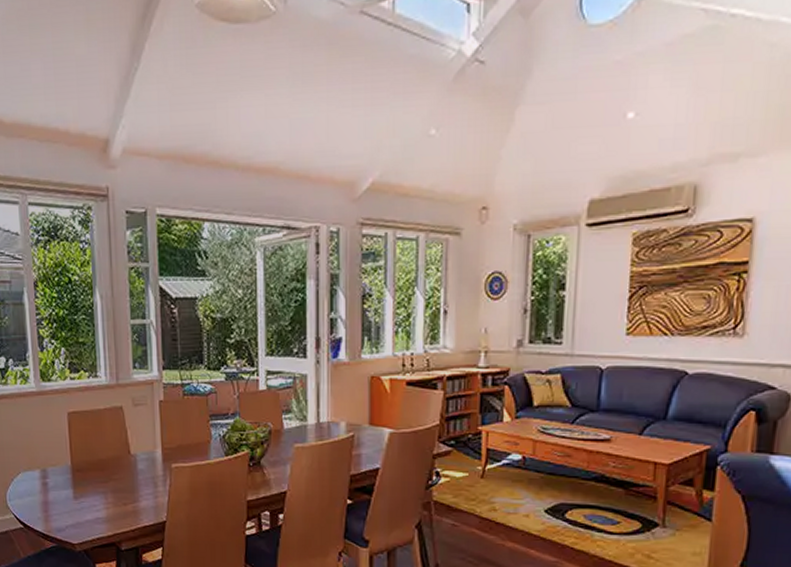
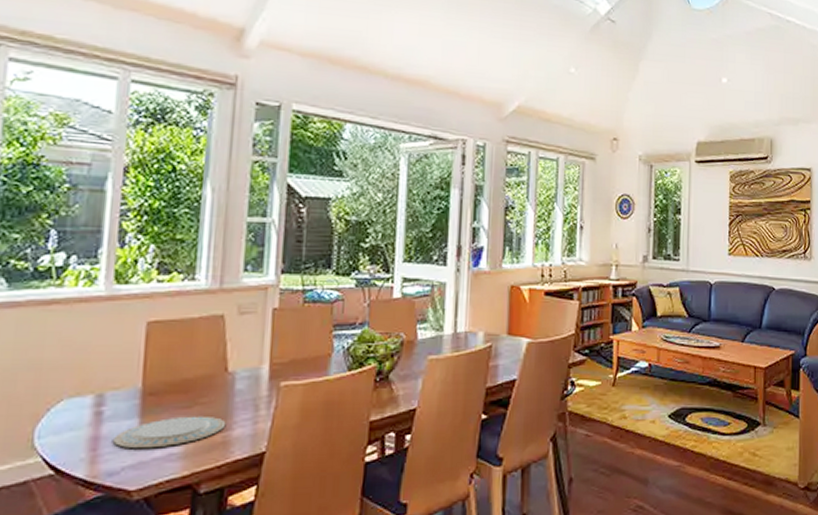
plate: none [58,489,134,513] -> present [114,415,226,449]

